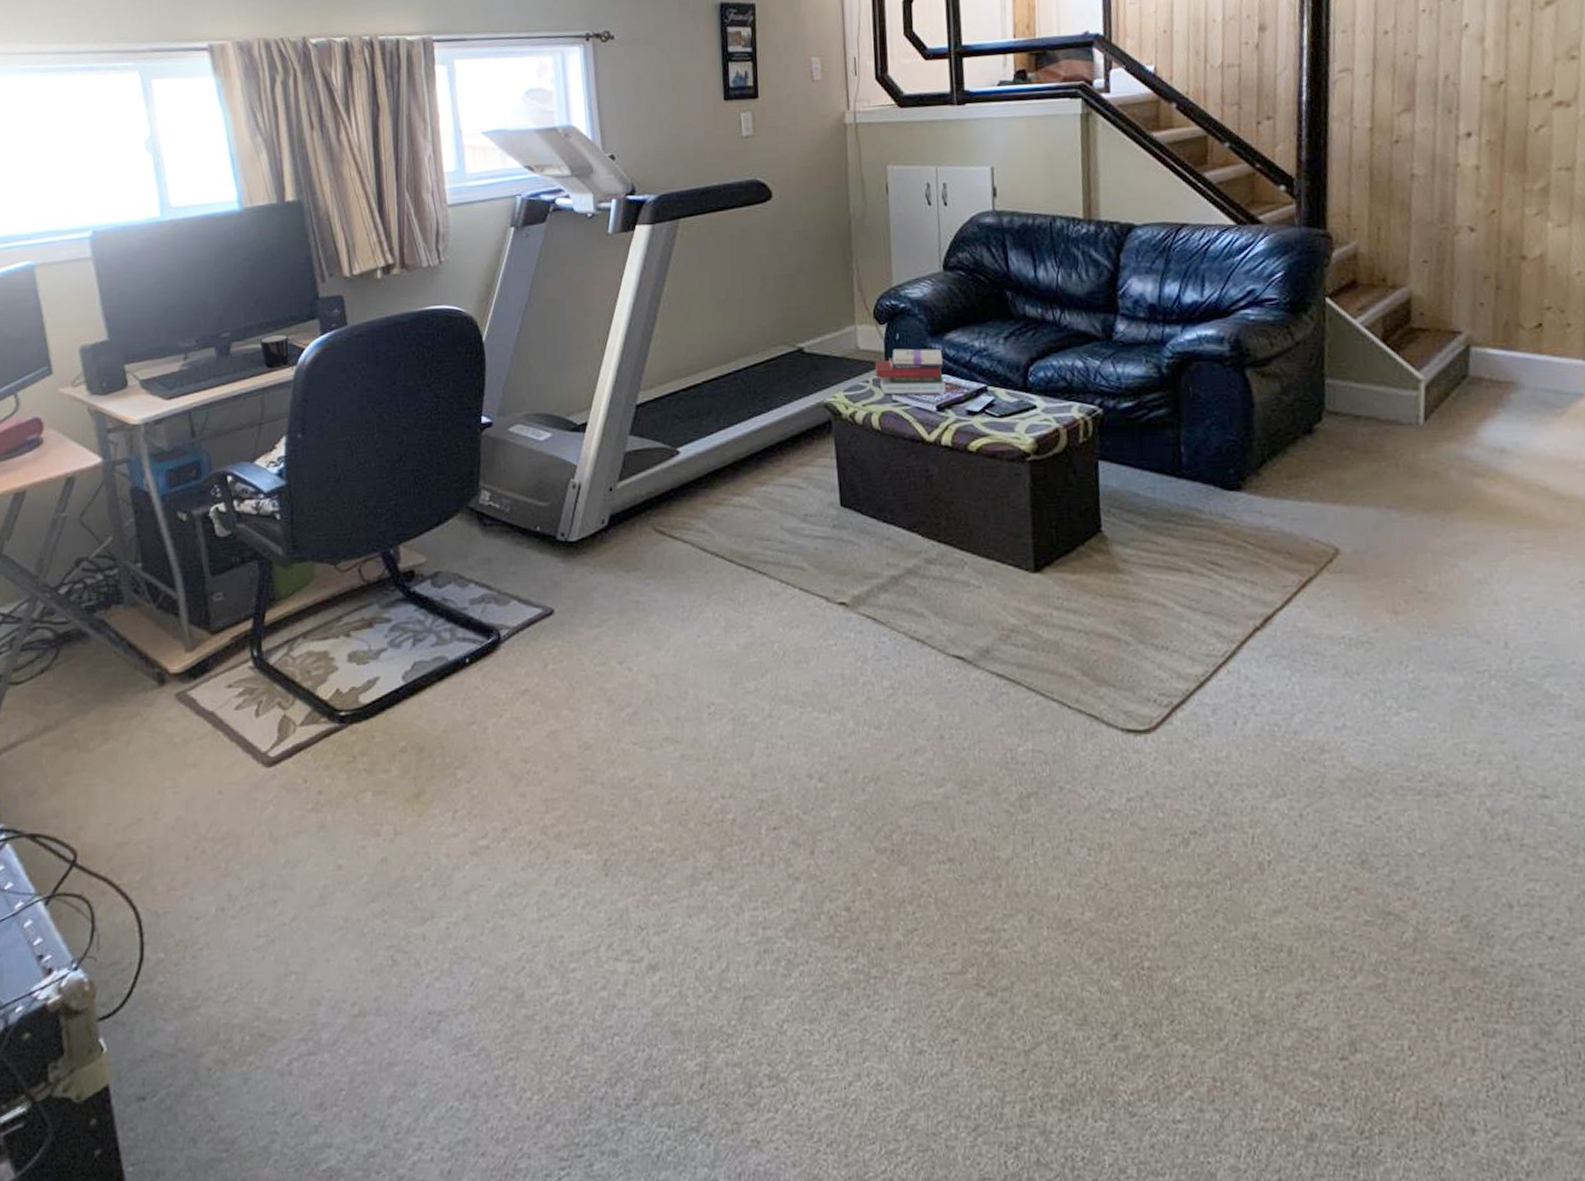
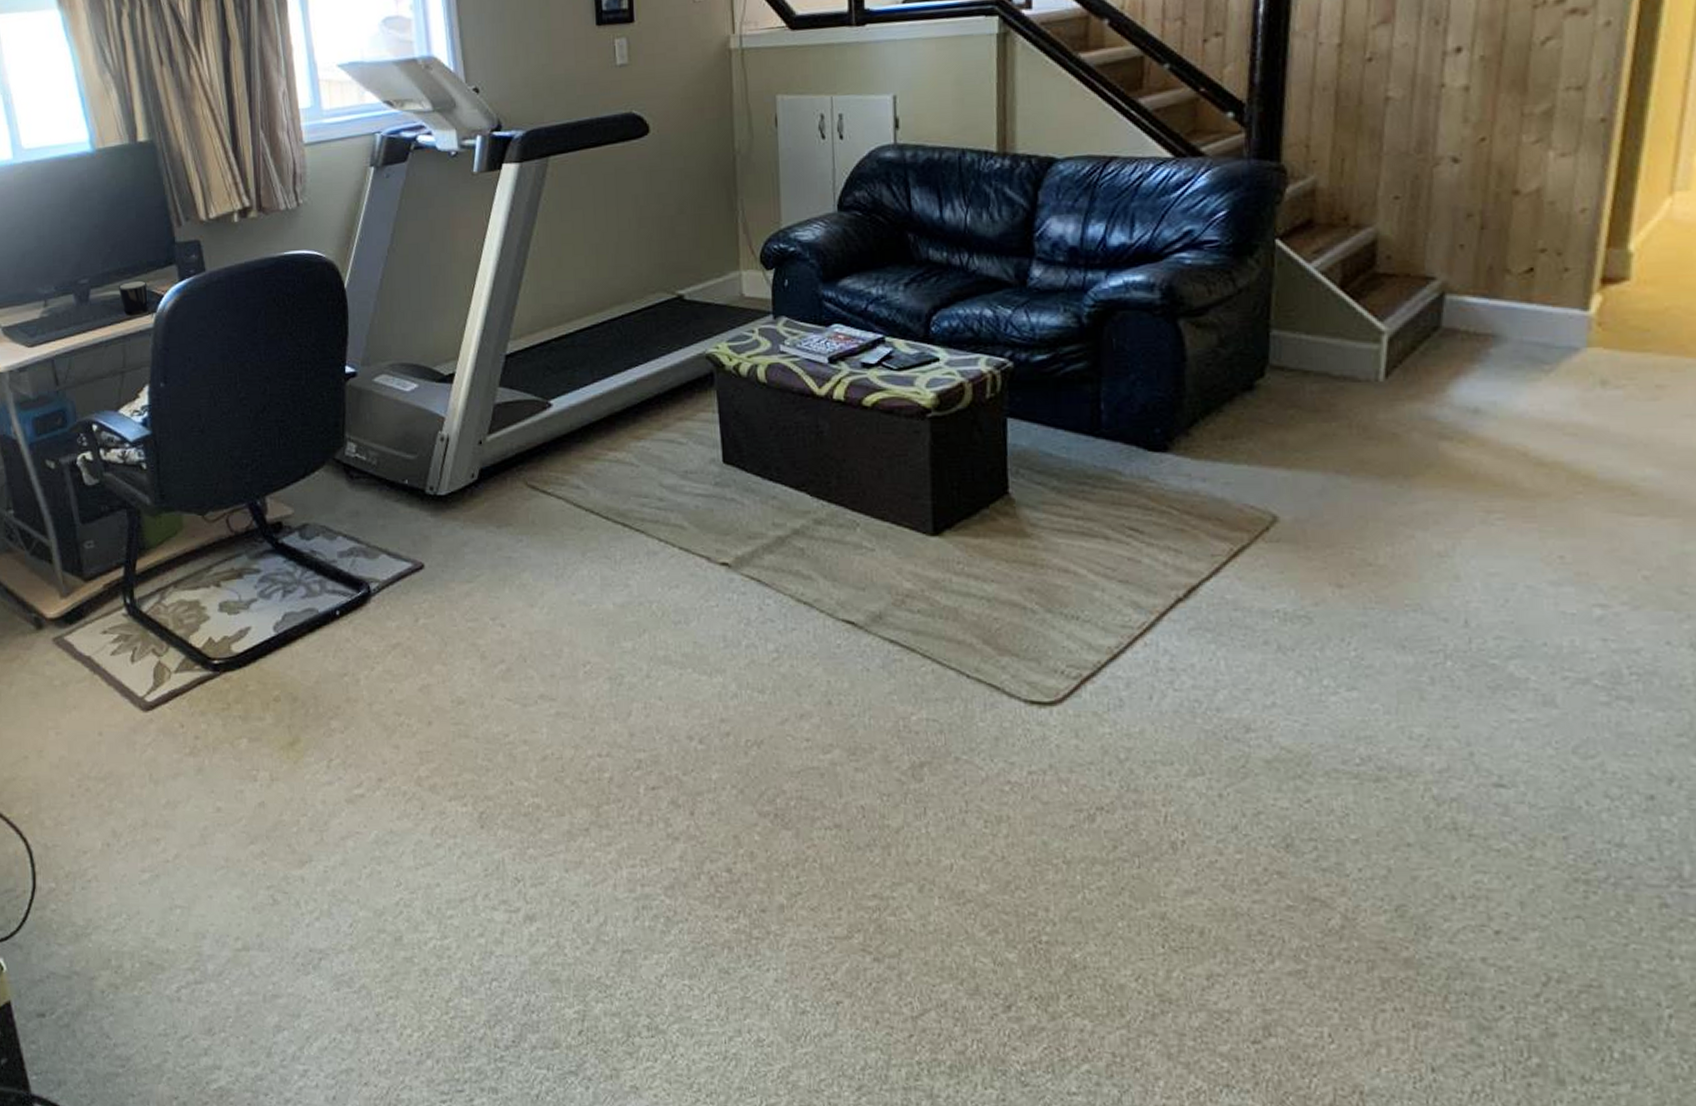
books: present [874,348,946,396] -> none [760,296,839,347]

